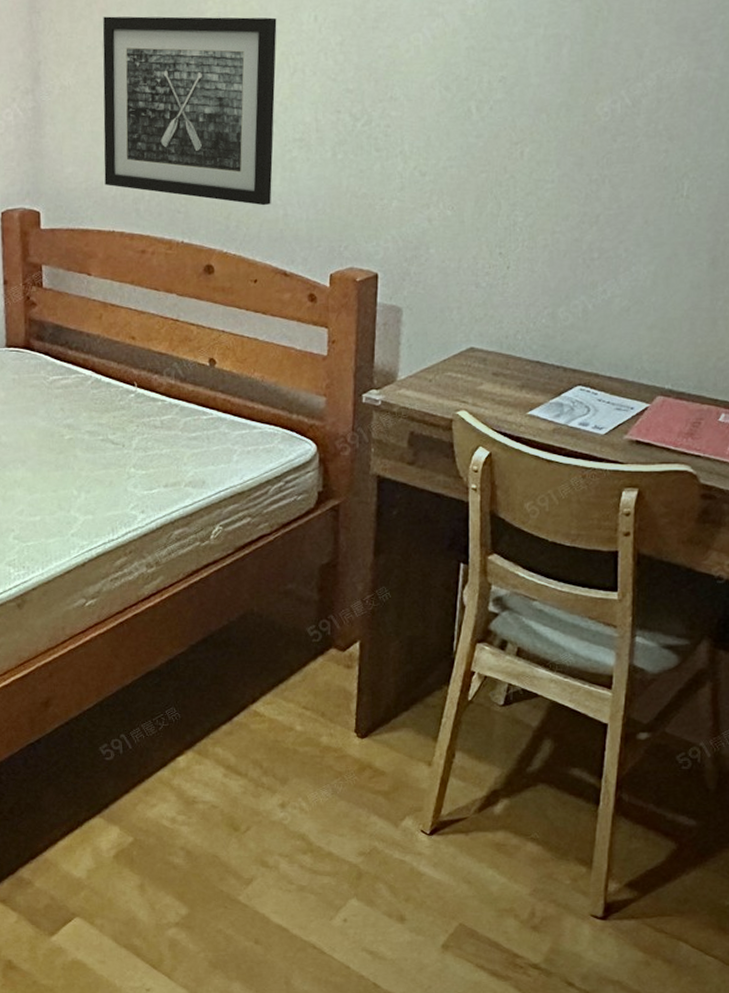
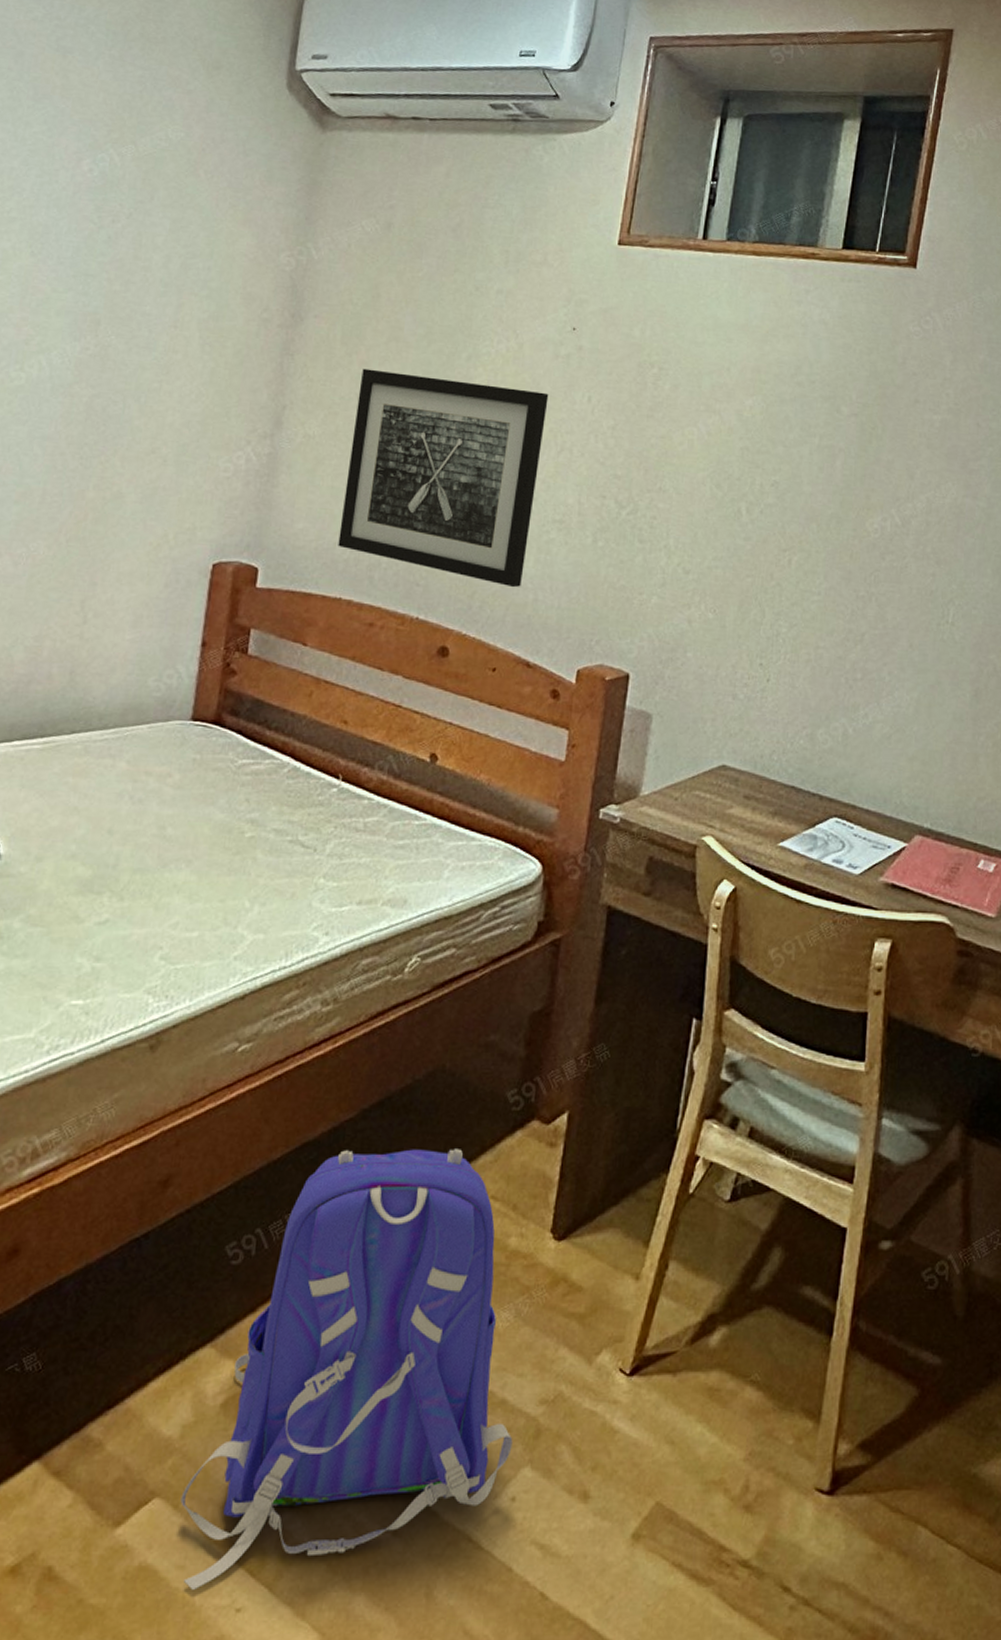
backpack: none [94,672,340,976] -> present [180,1149,513,1590]

